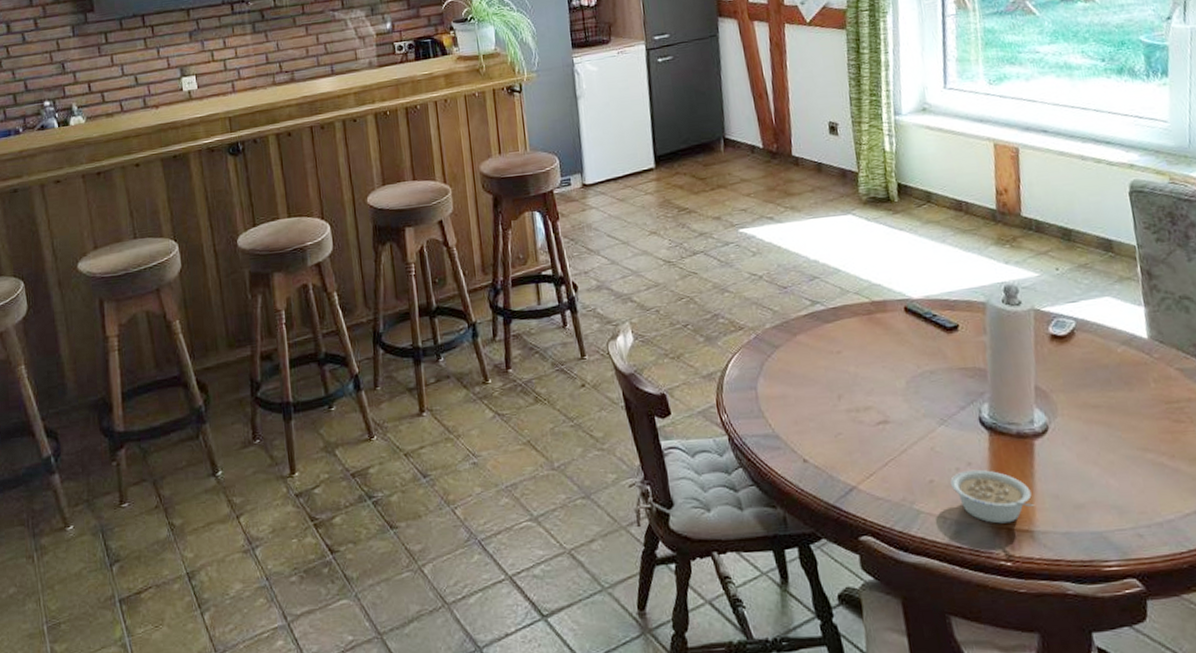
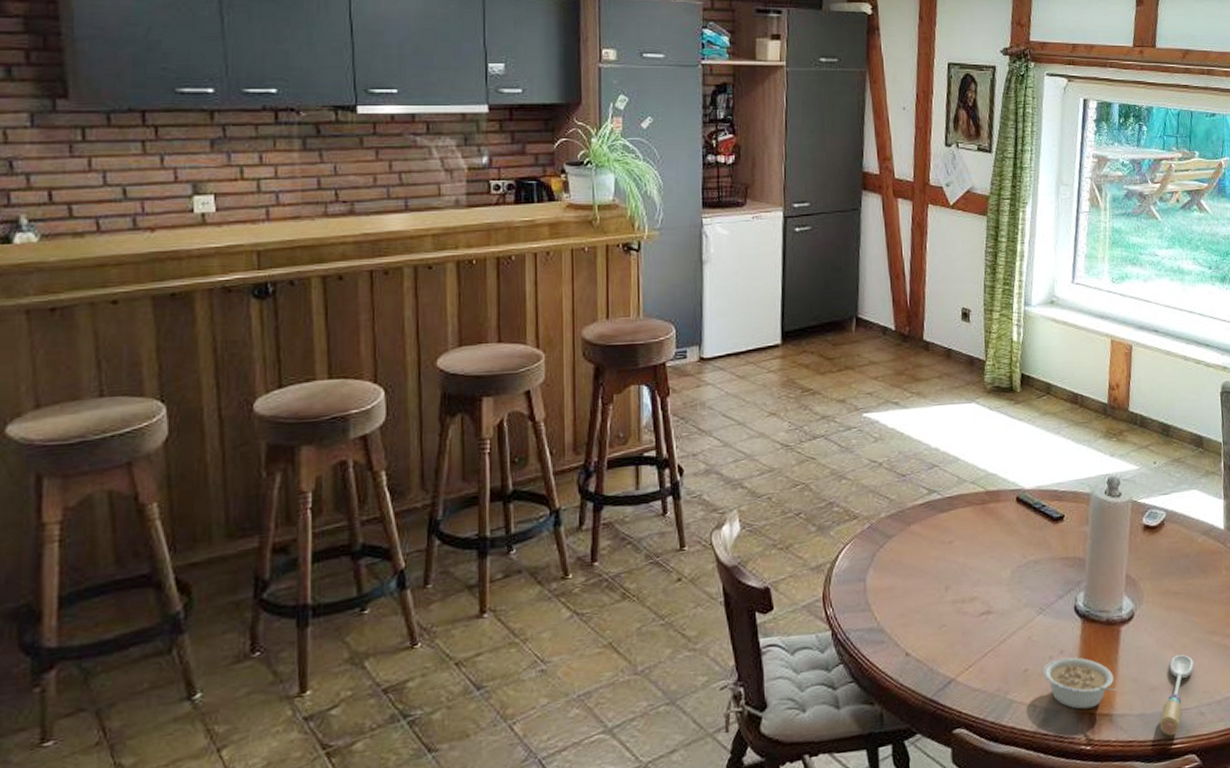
spoon: none [1089,472,1126,558] -> present [1159,654,1195,736]

